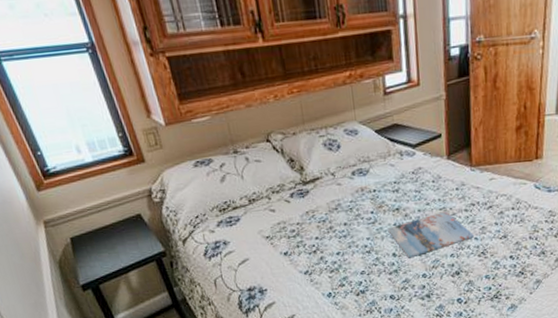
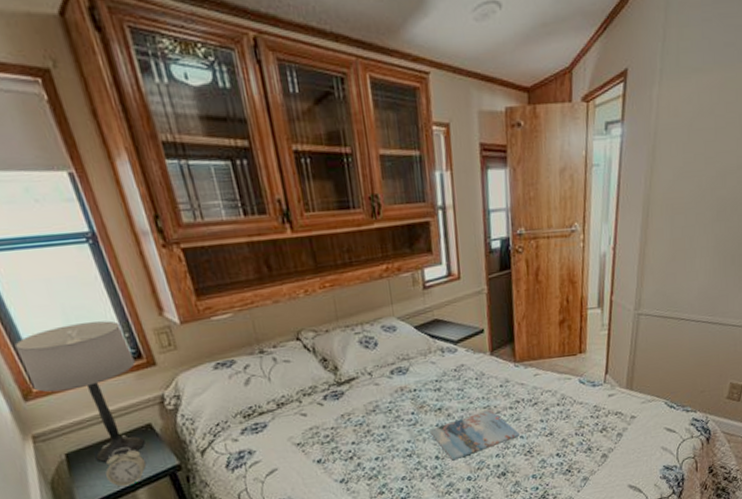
table lamp: none [29,122,136,247] -> present [14,320,145,463]
alarm clock: none [103,234,137,269] -> present [106,447,147,488]

